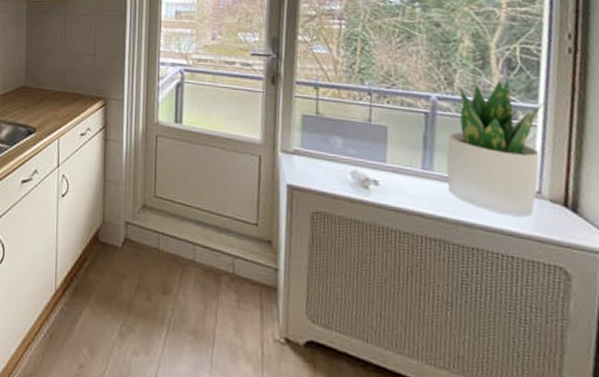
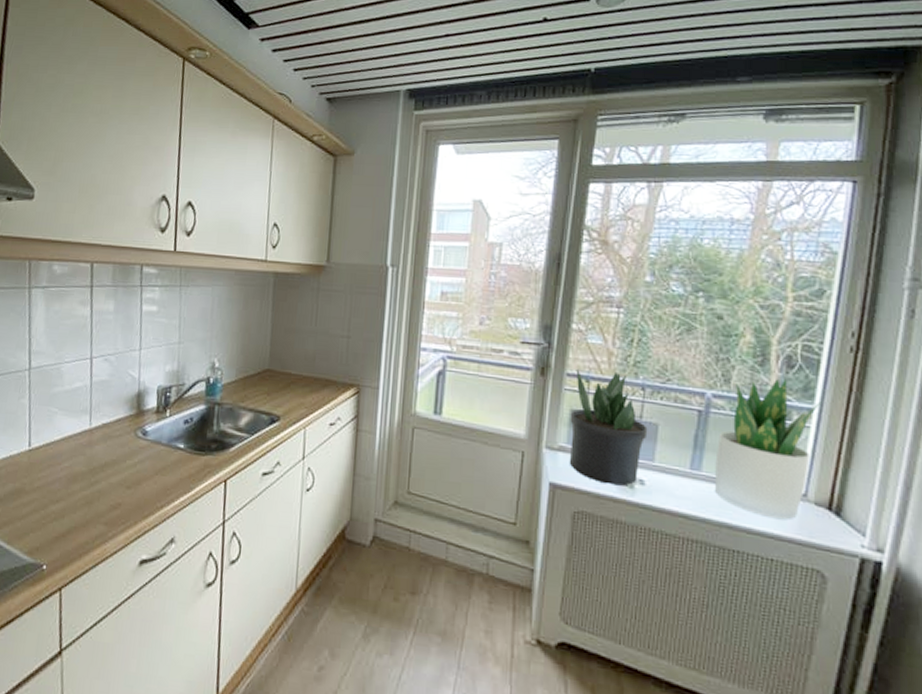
planter: none [302,77,378,187] -> present [569,368,648,486]

